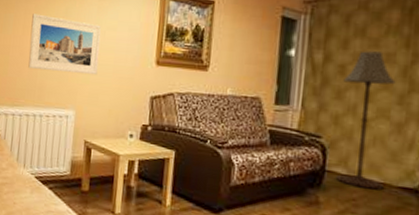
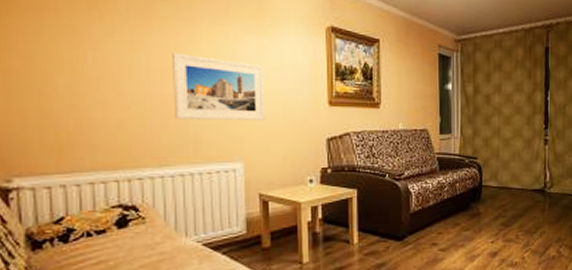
floor lamp: present [335,51,396,190] -> none [489,82,524,195]

